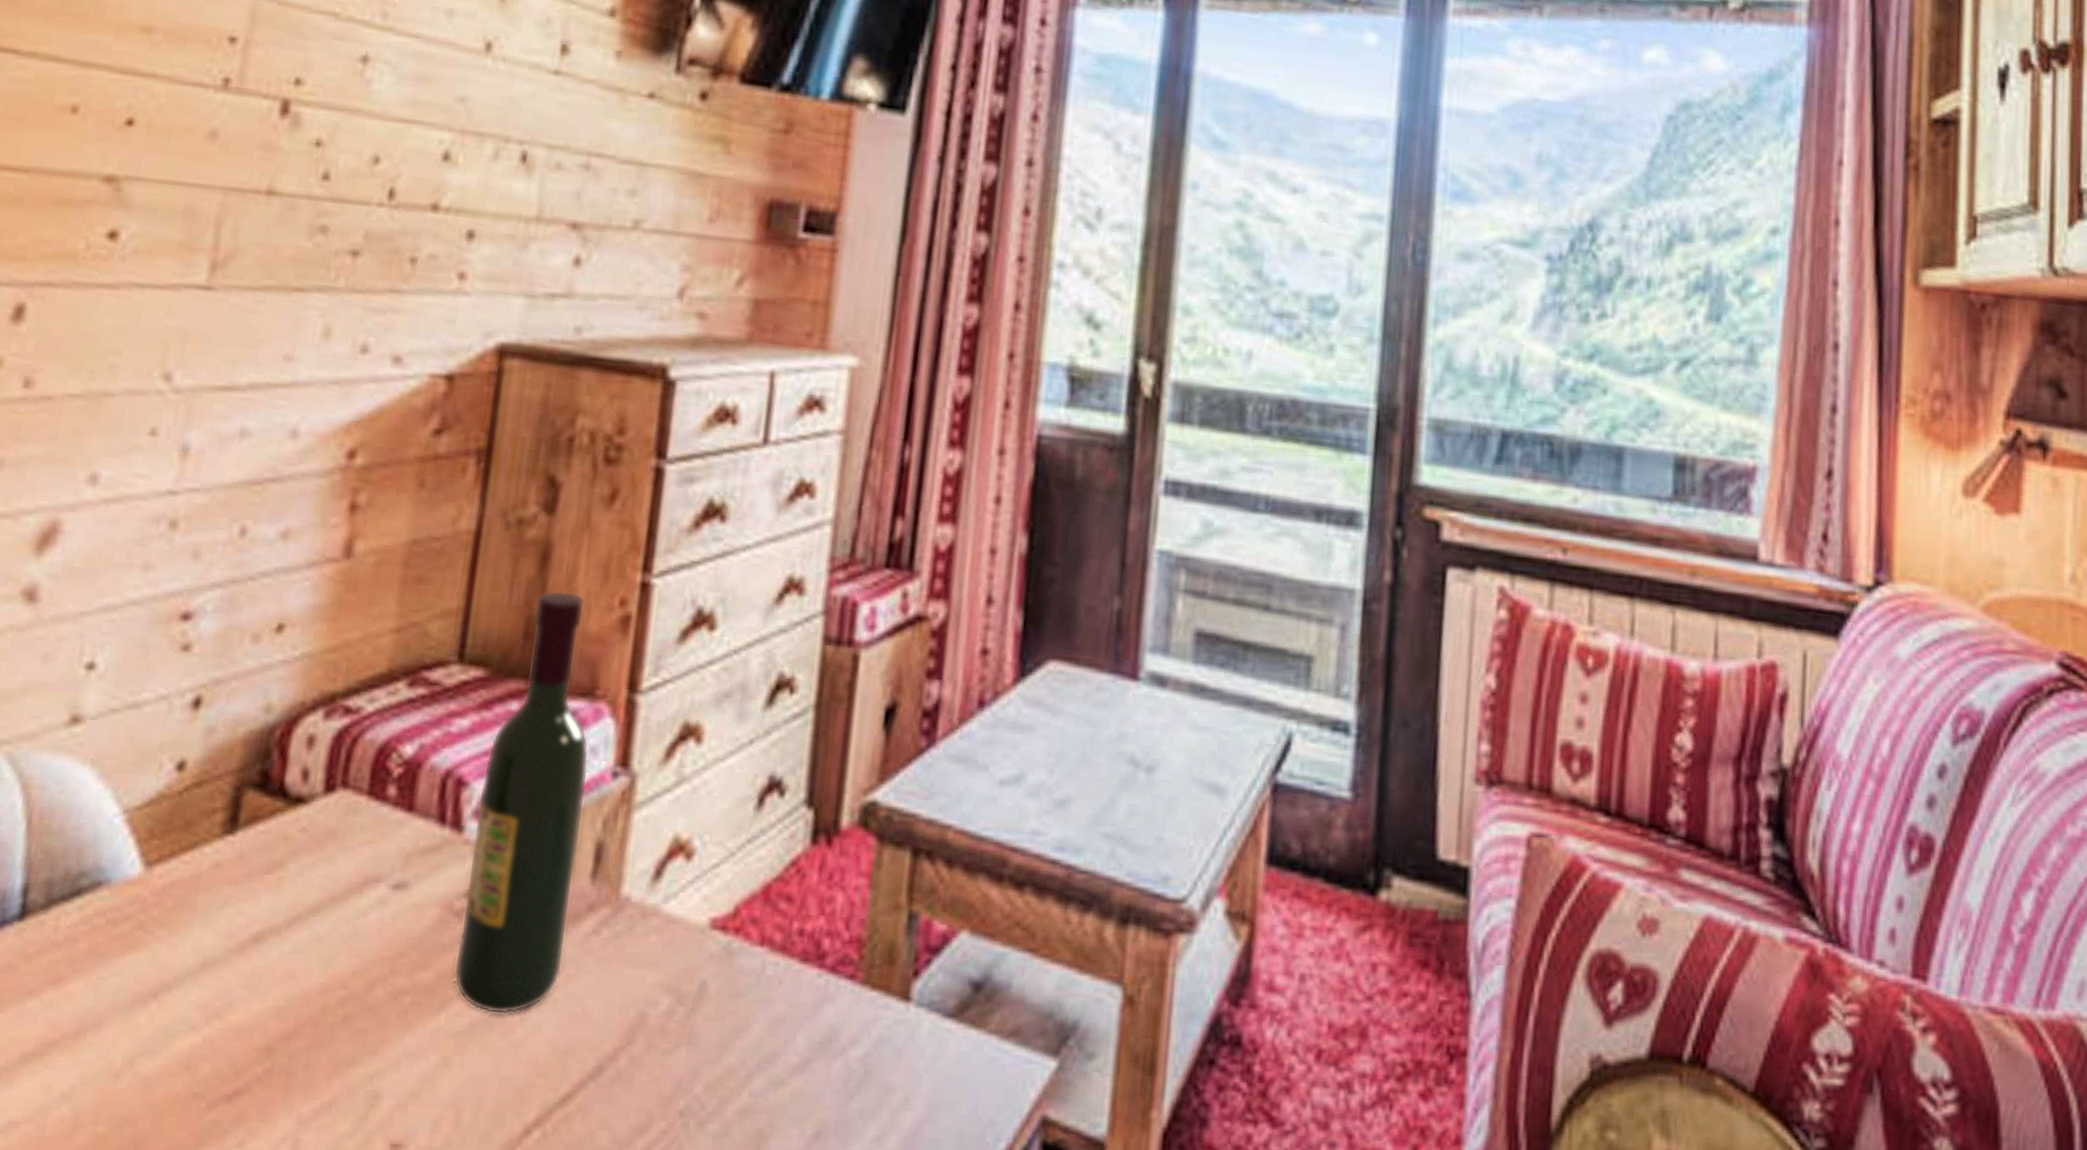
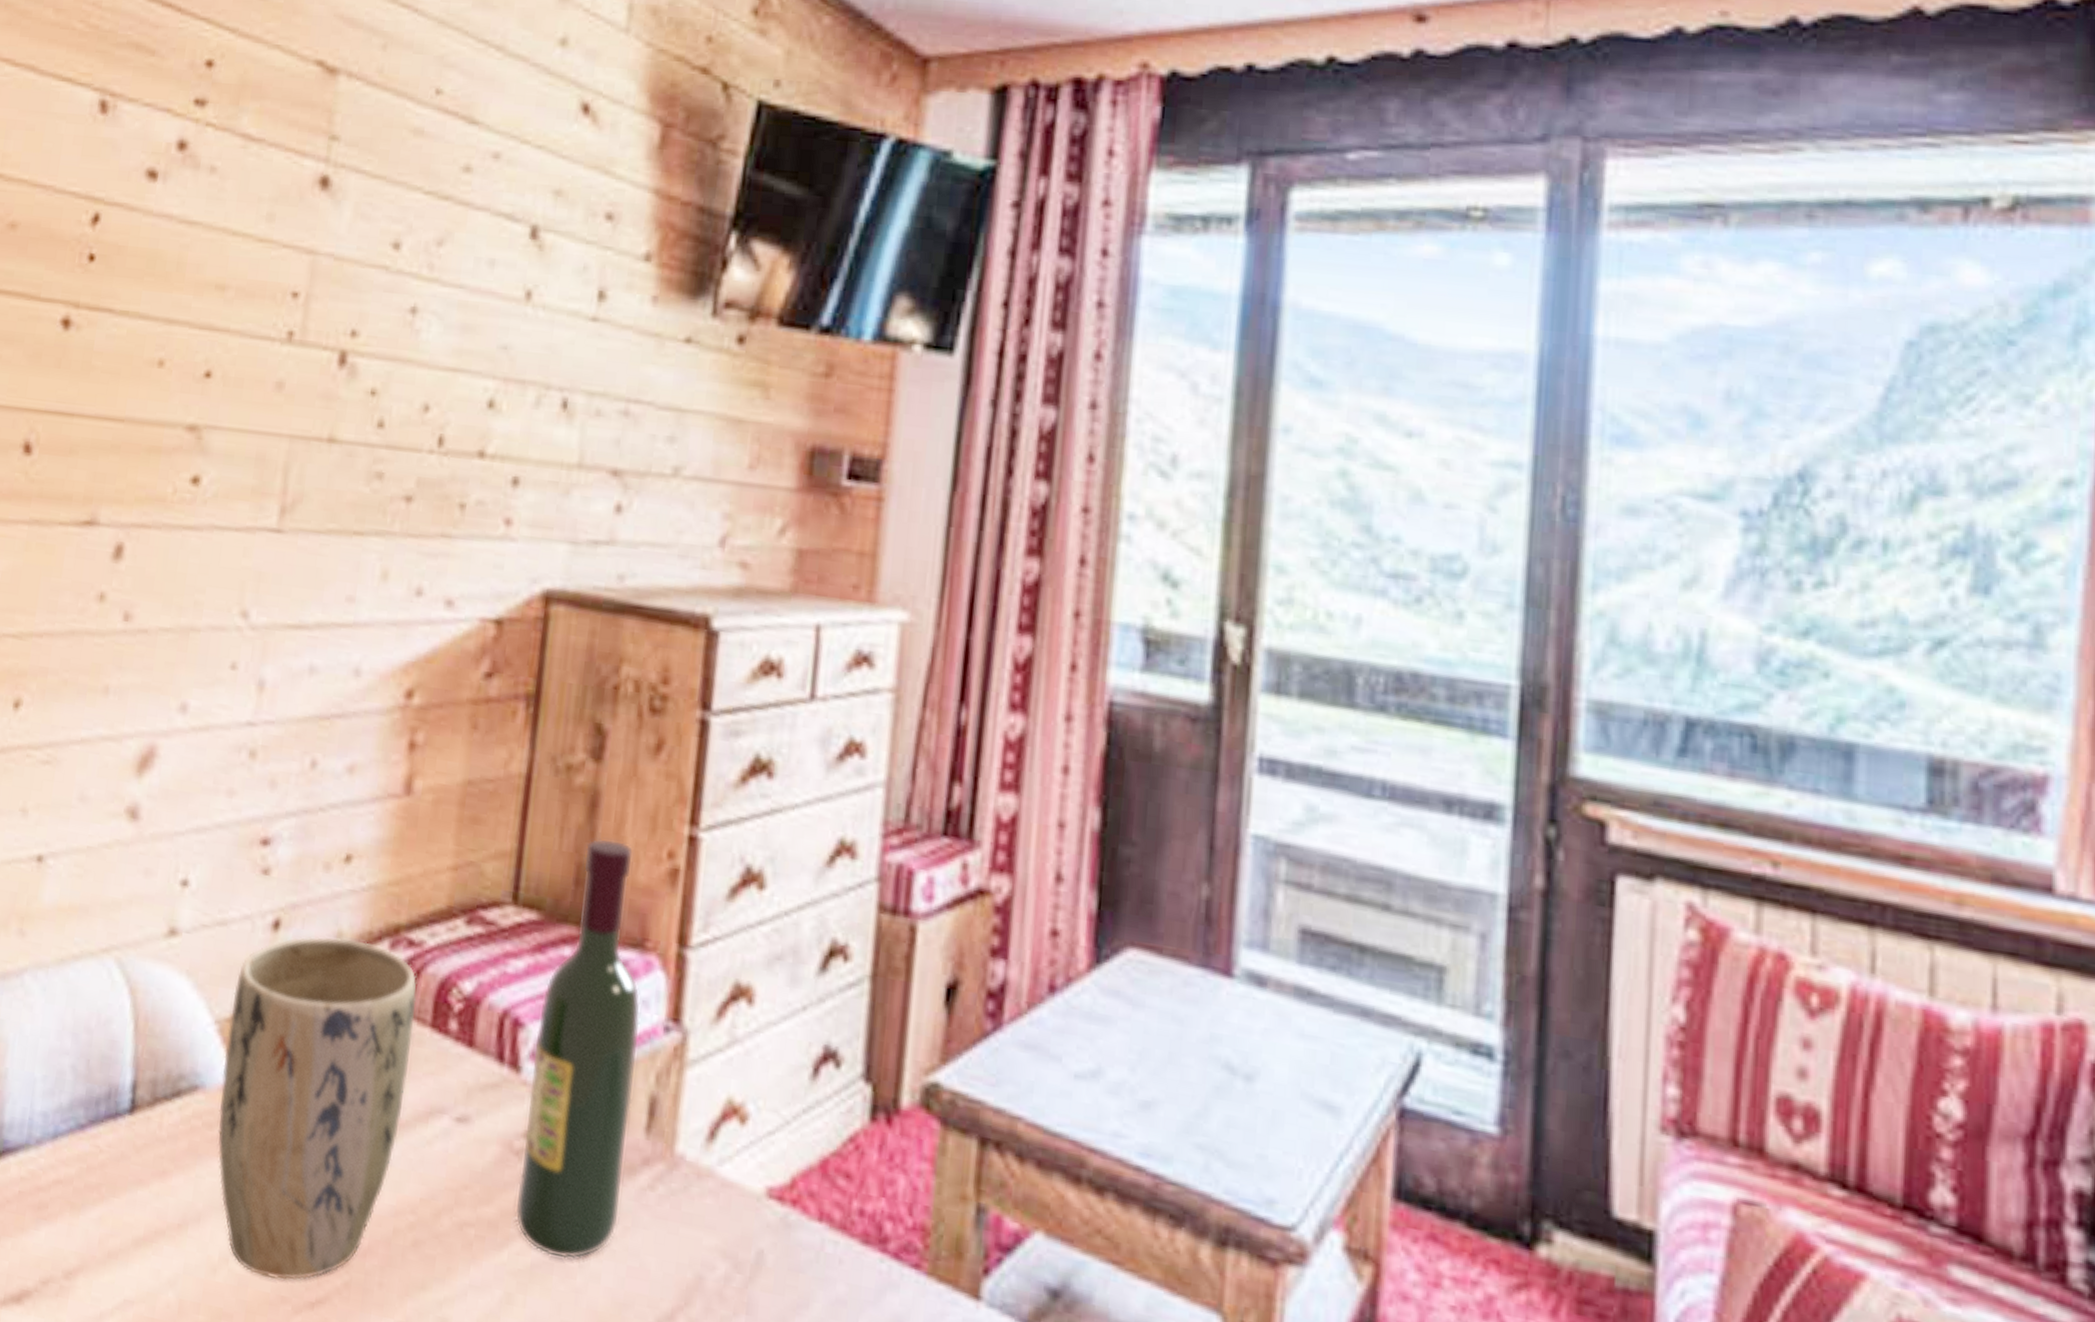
plant pot: none [123,711,353,1076] -> present [217,936,417,1281]

